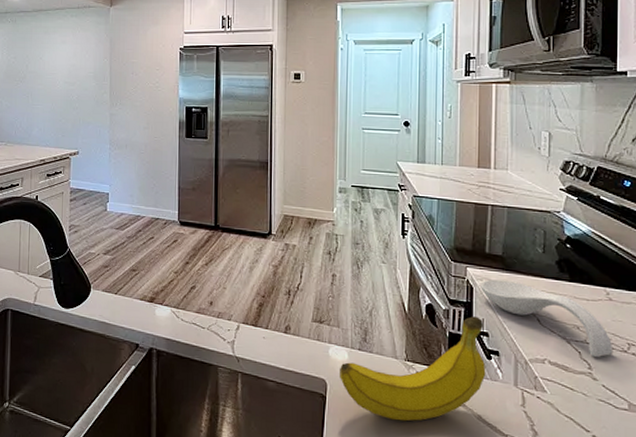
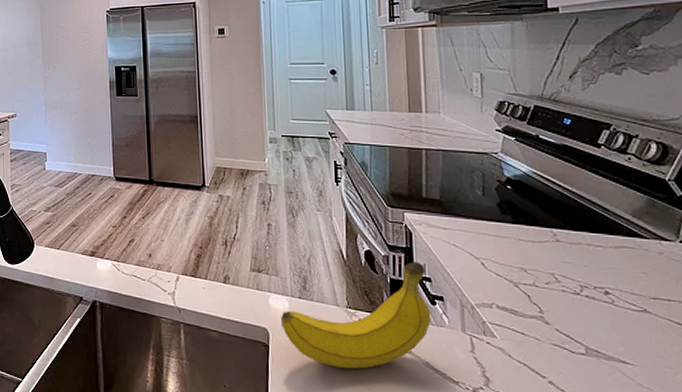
spoon rest: present [479,279,614,358] -> none [418,224,565,301]

